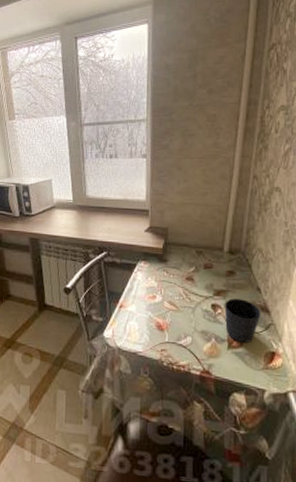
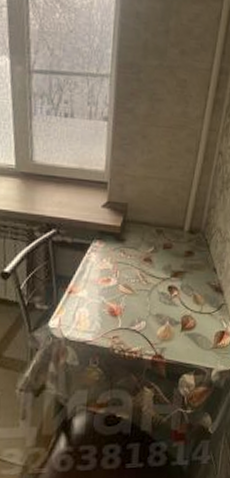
cup: present [225,298,261,343] -> none [180,280,215,323]

